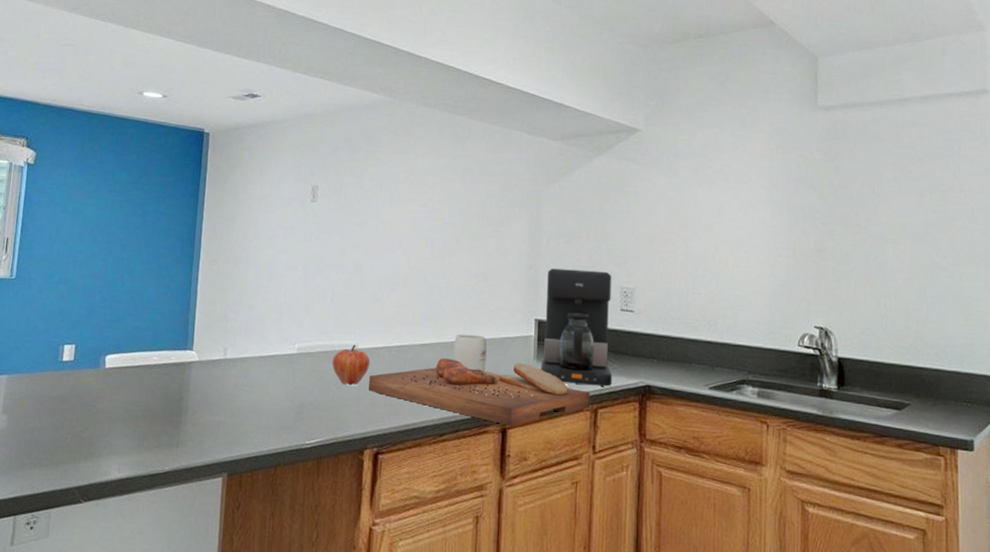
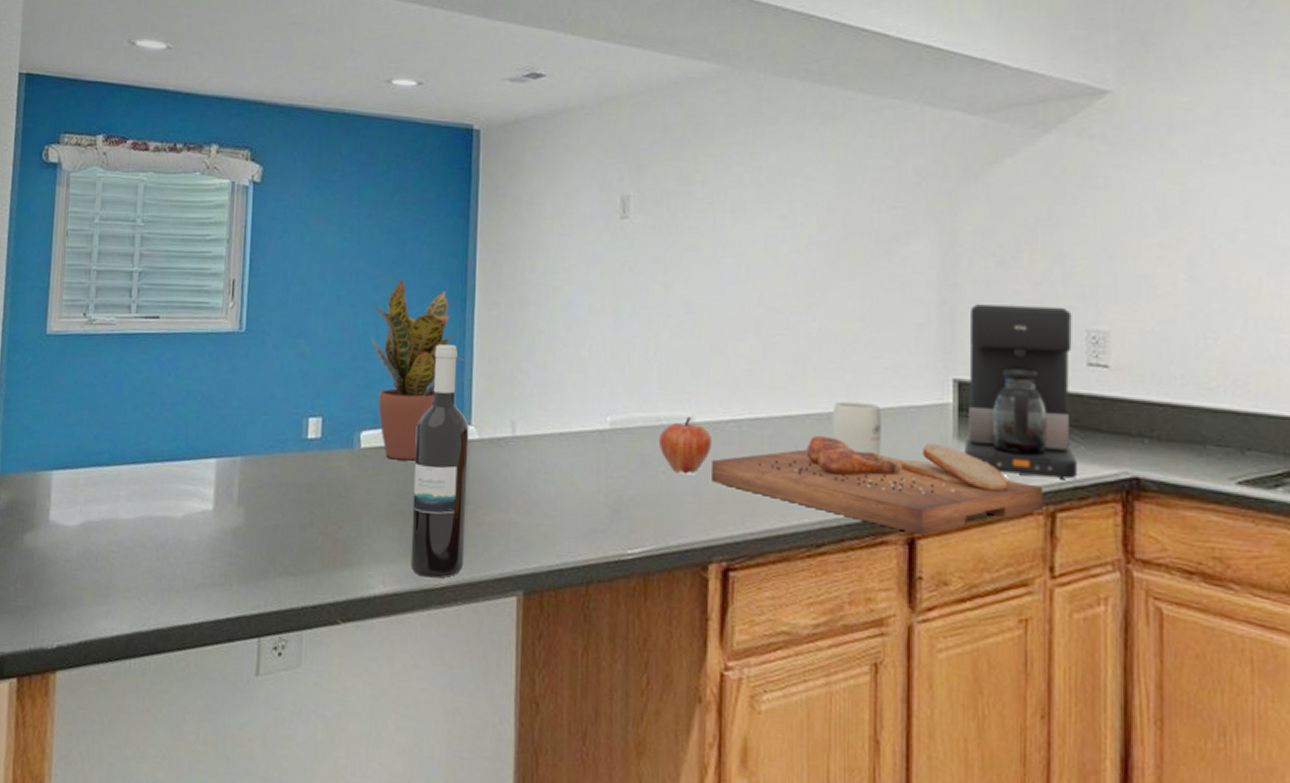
potted plant: none [117,241,192,378] -> present [370,278,467,461]
wine bottle: none [141,290,191,466] -> present [410,344,469,578]

